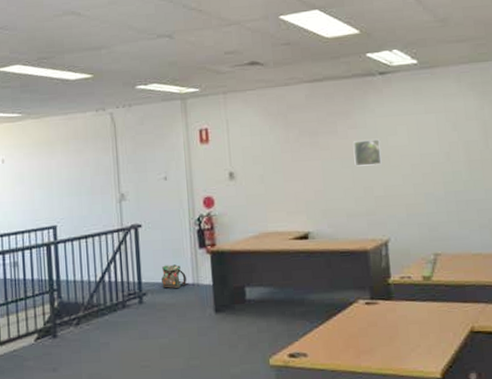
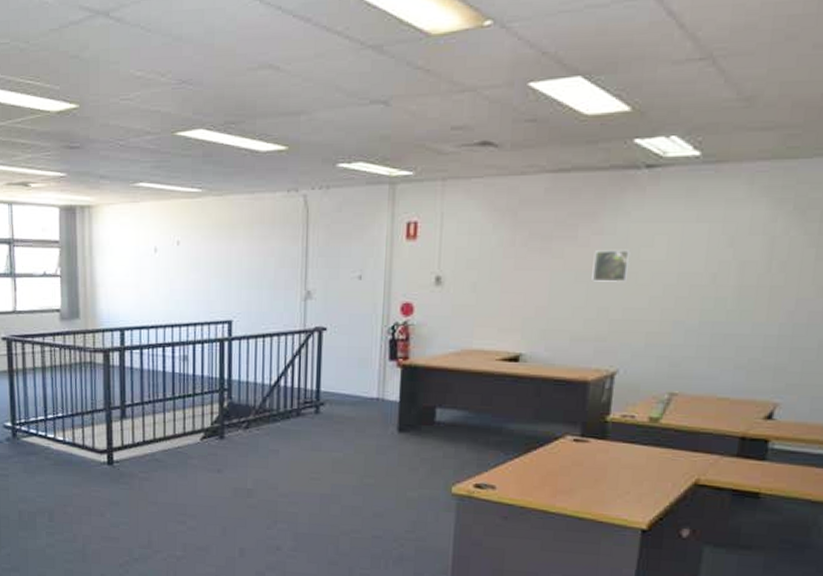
backpack: present [162,264,189,289] -> none [343,375,373,402]

